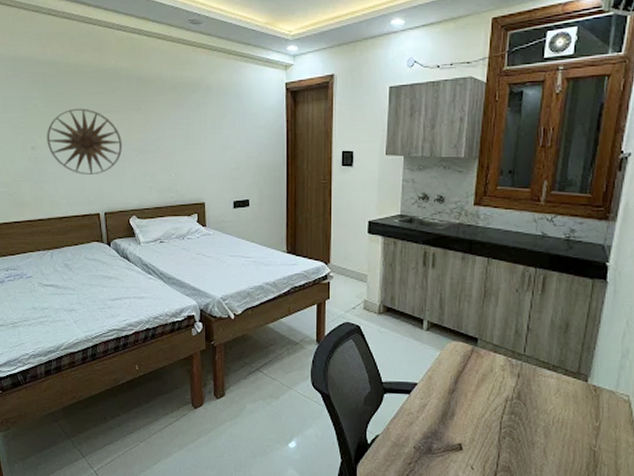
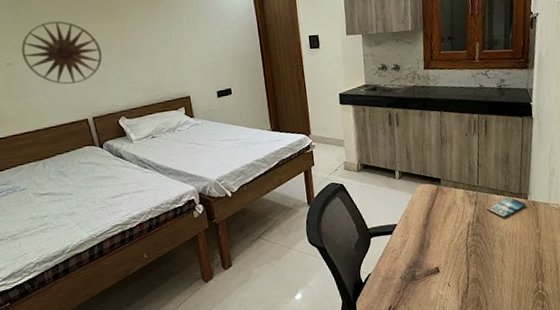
smartphone: none [532,375,586,400] -> present [487,197,527,218]

